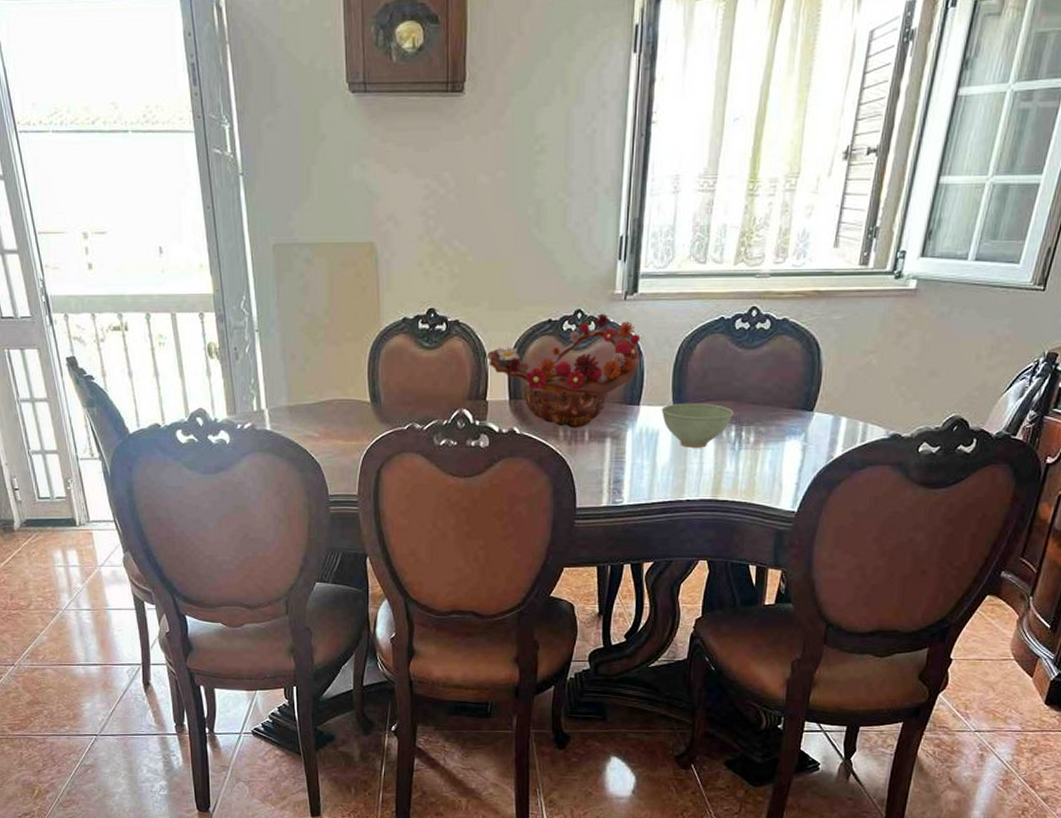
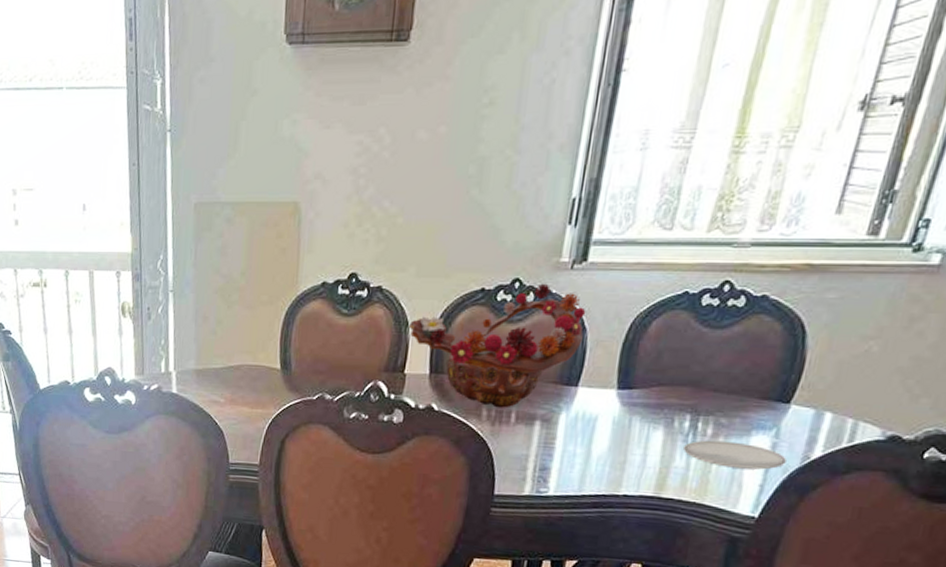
bowl: present [661,403,735,448] -> none [602,386,691,438]
plate: none [732,447,815,470] -> present [684,440,787,470]

